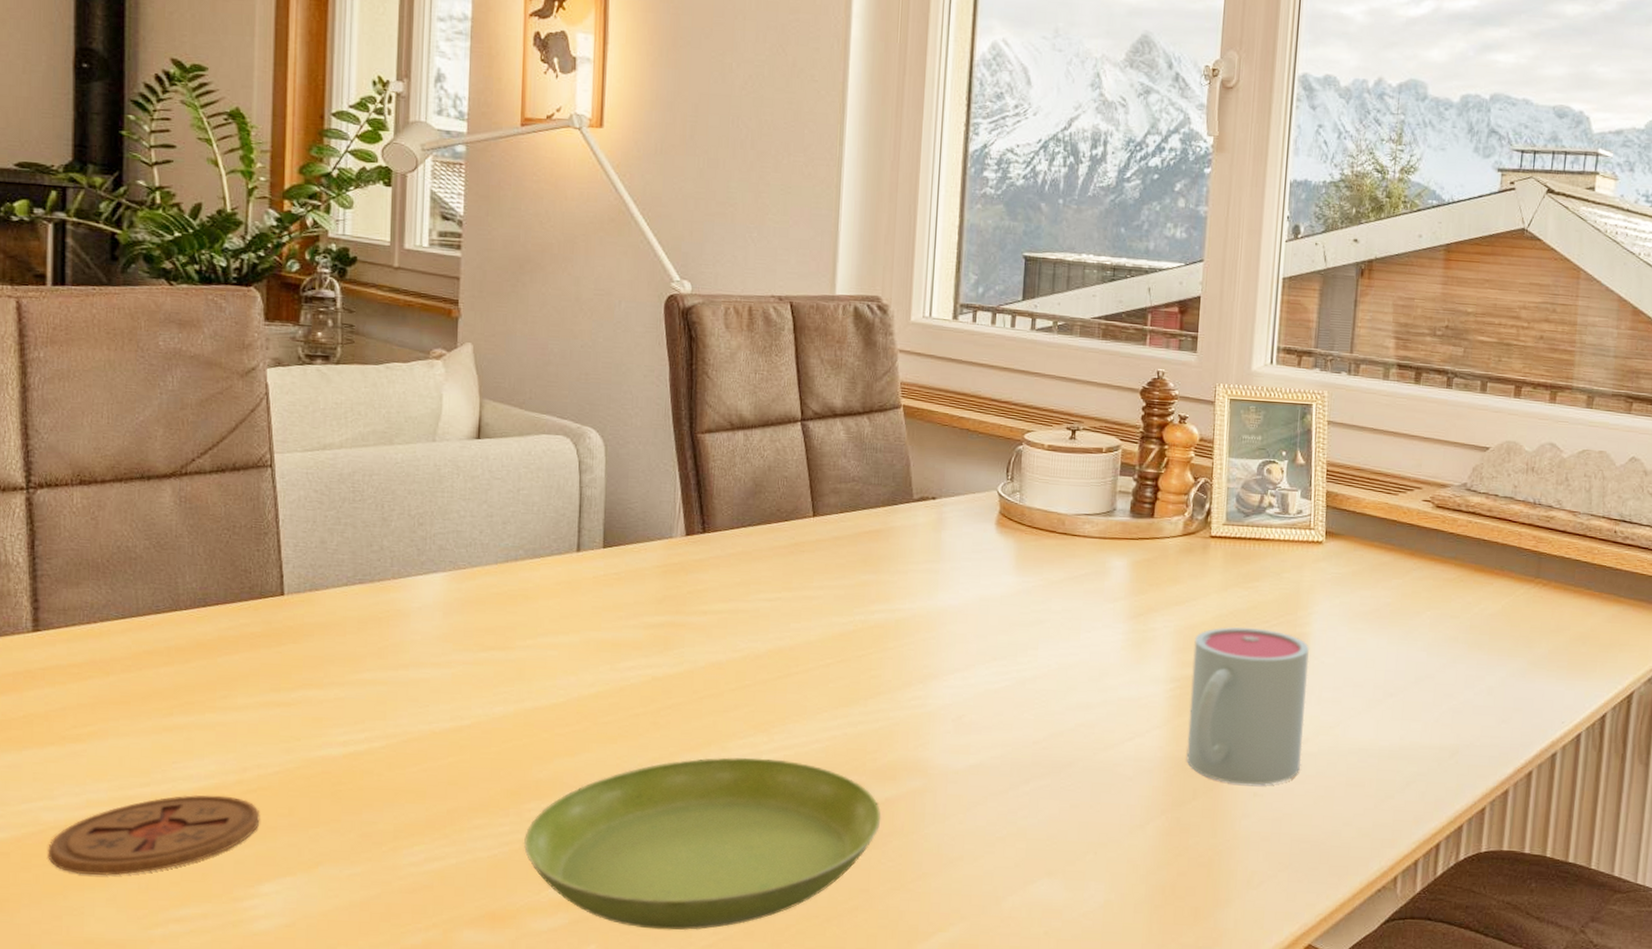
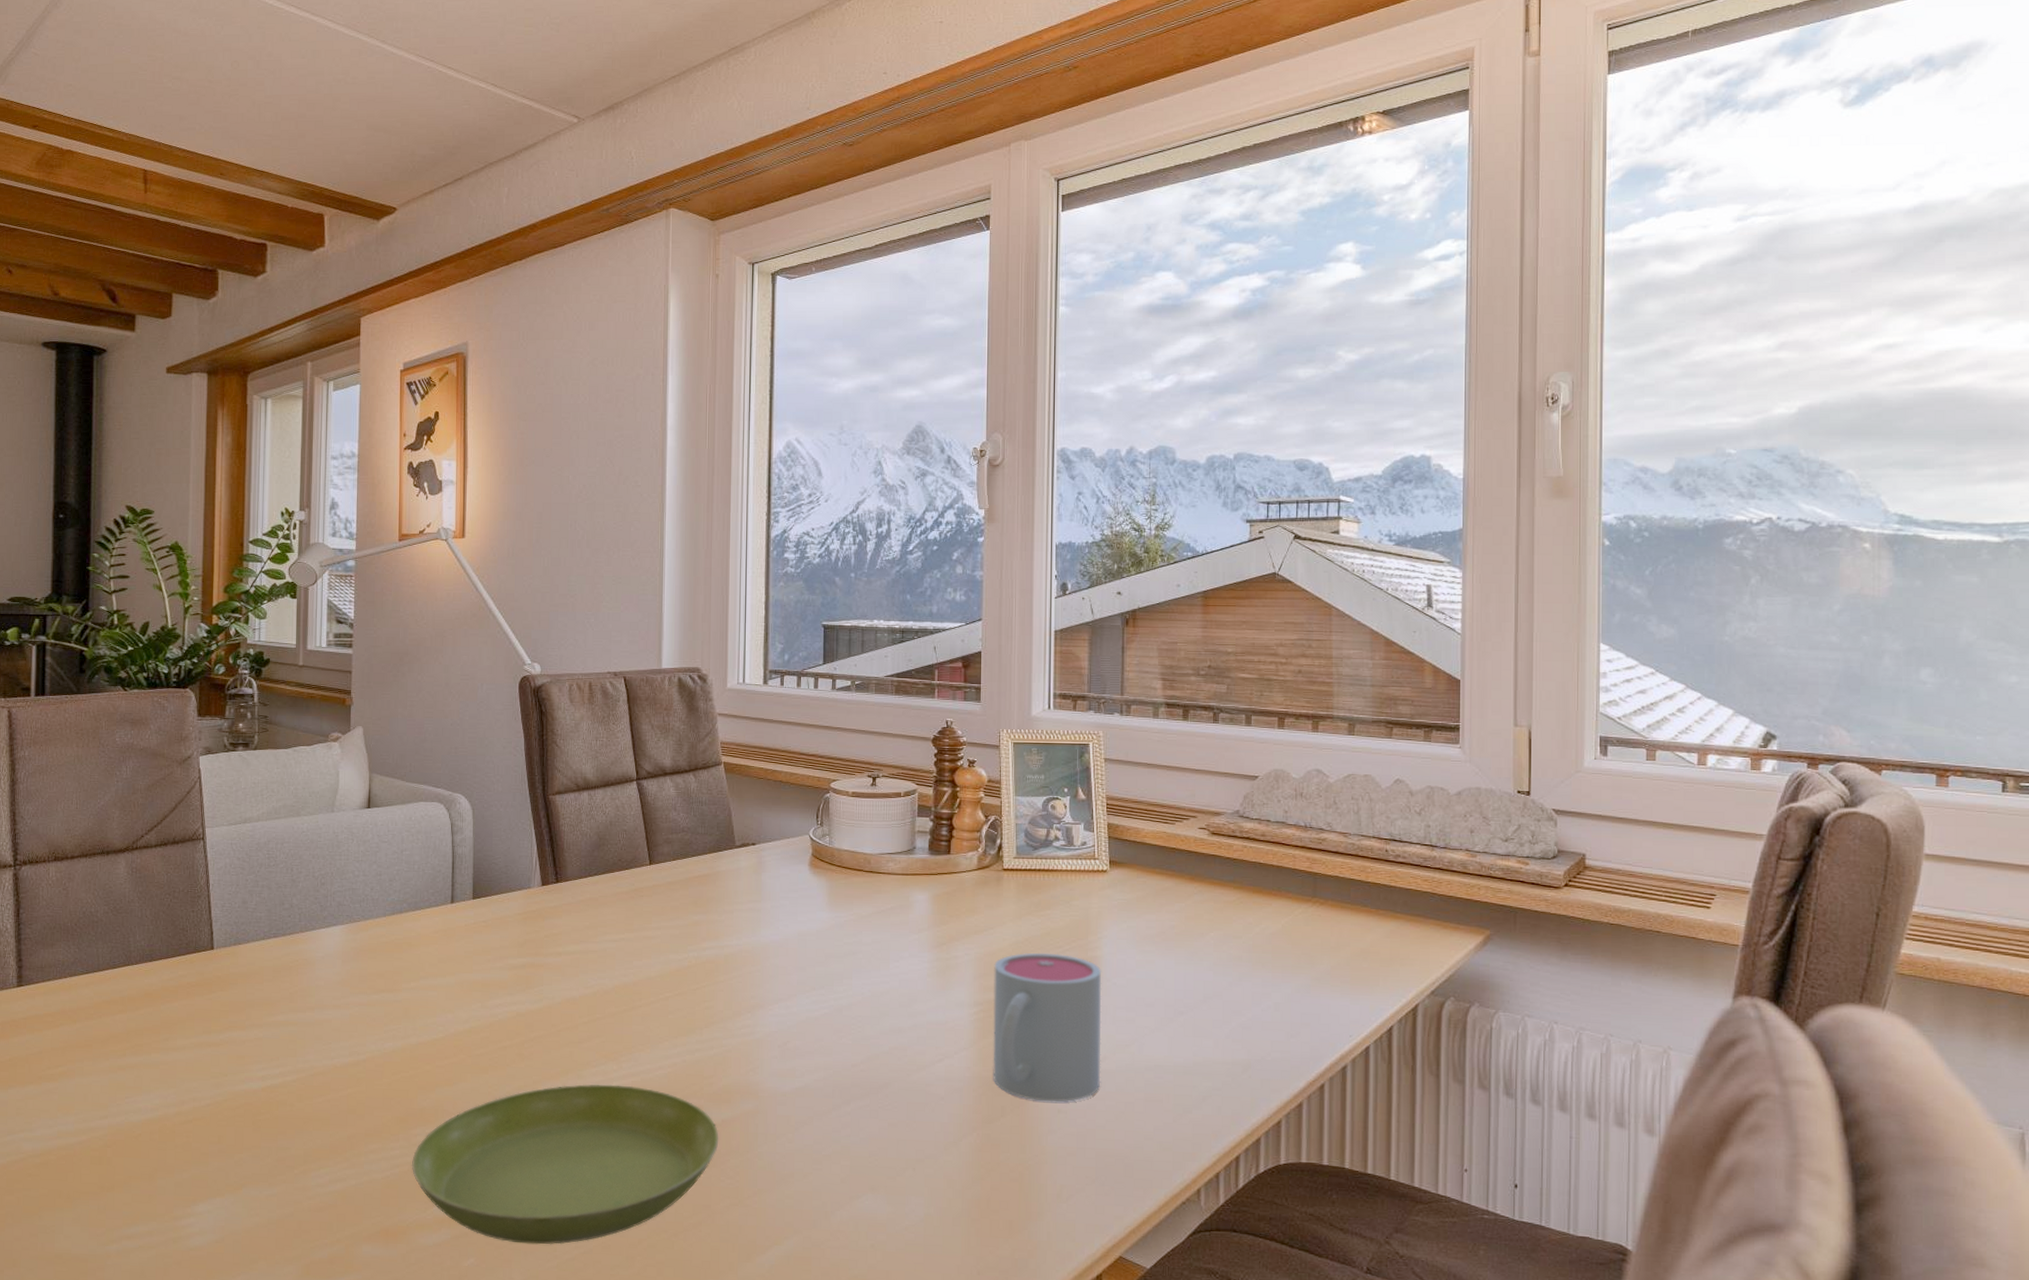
coaster: present [48,795,260,876] -> none [27,1125,195,1199]

